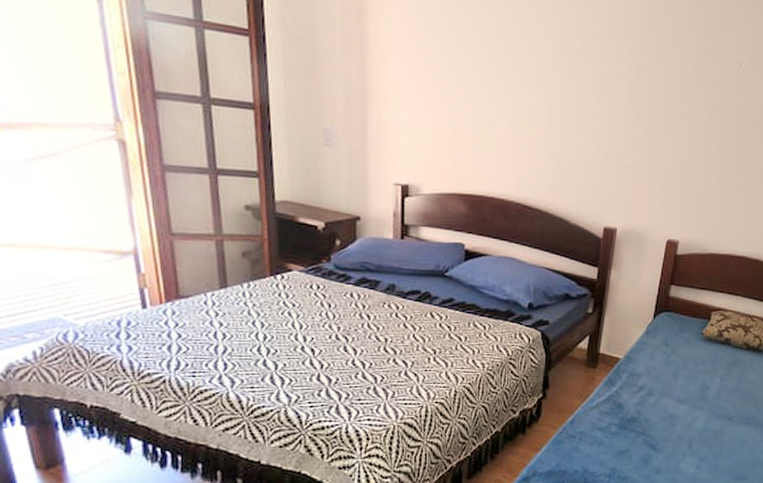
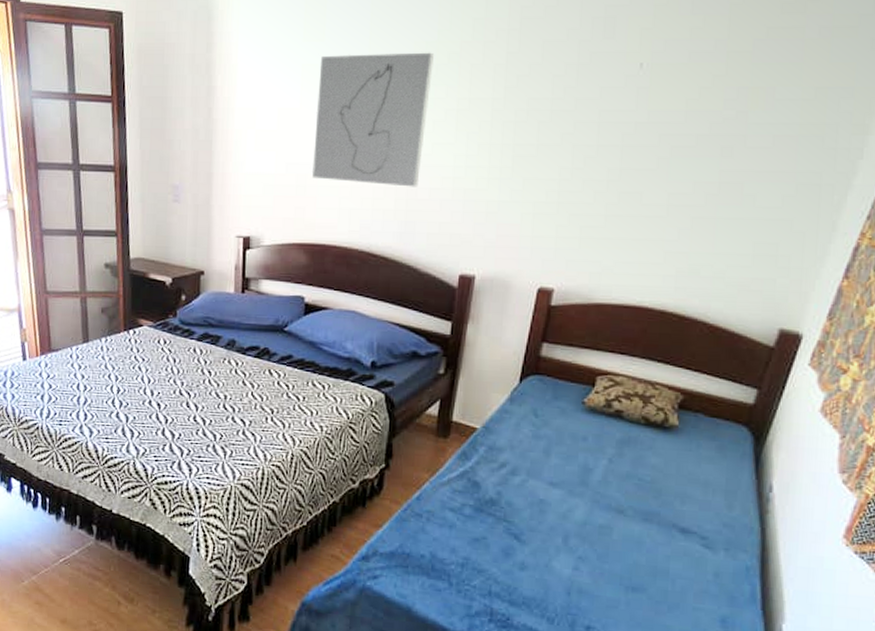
wall art: none [470,19,579,149] -> present [312,52,434,187]

